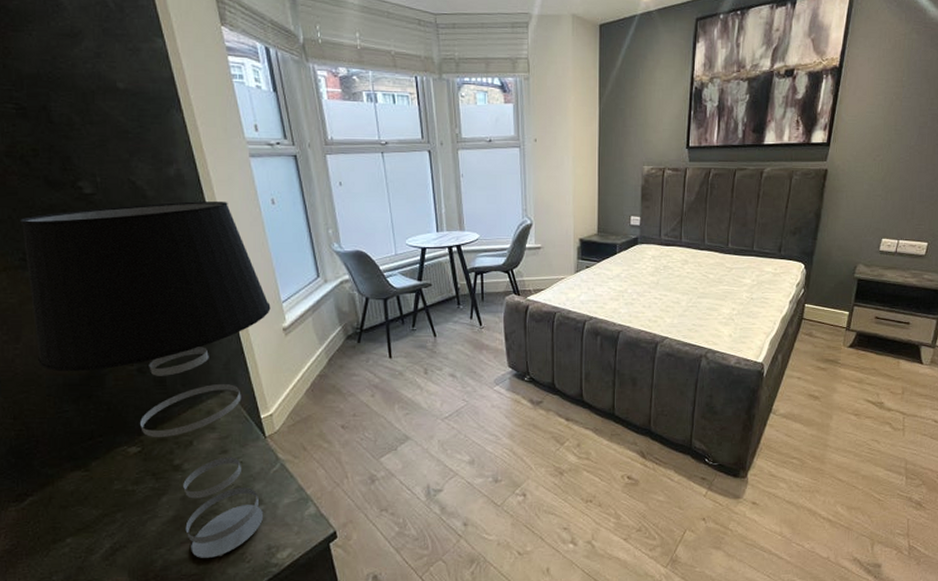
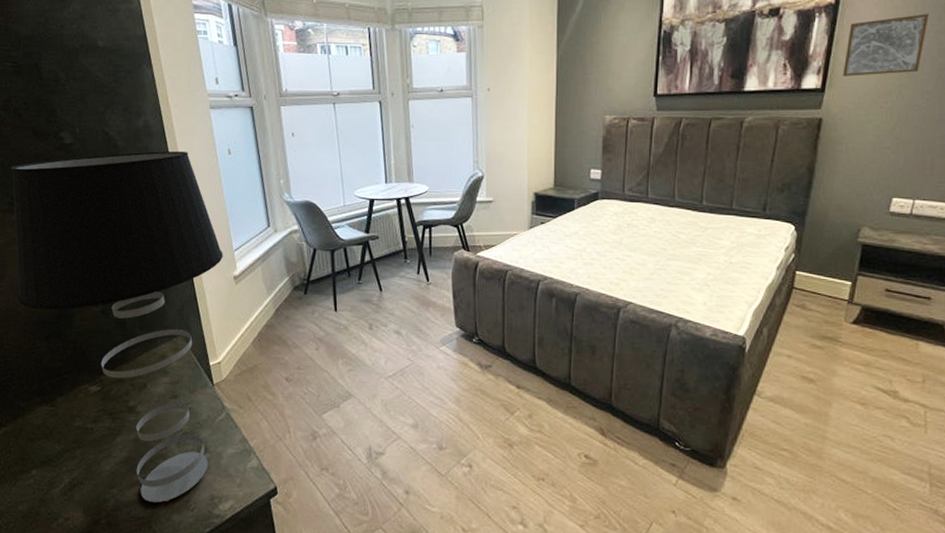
wall art: none [844,78,913,132] -> present [842,14,929,76]

